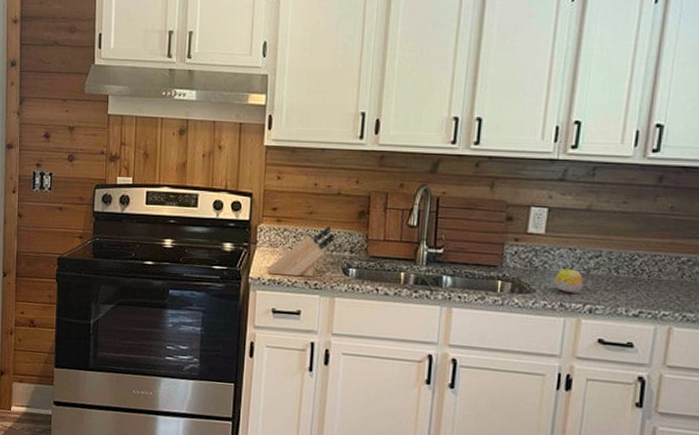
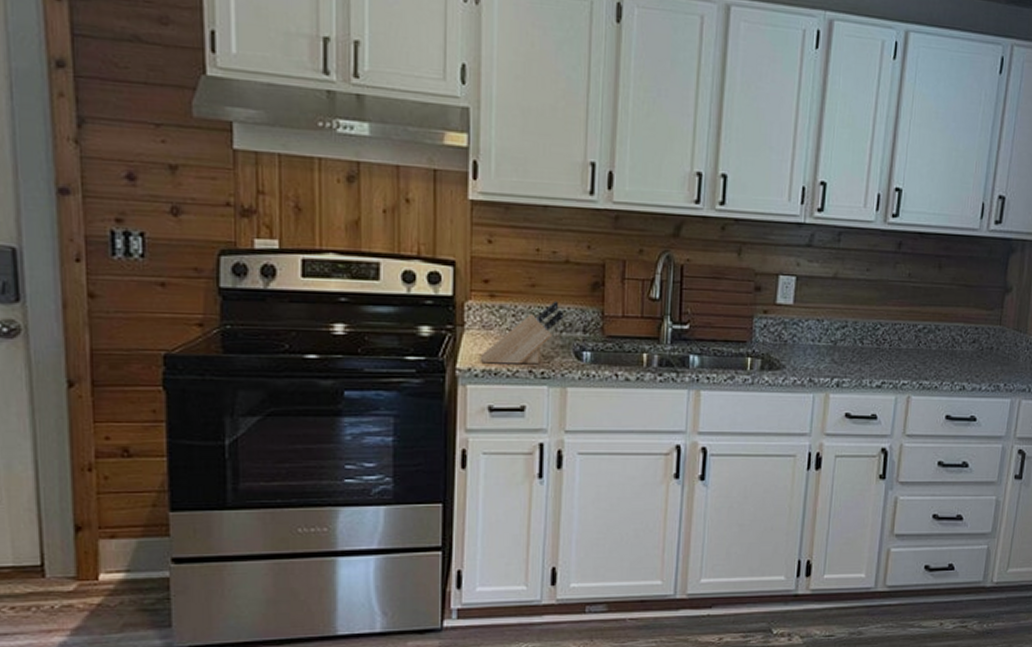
fruit: present [552,269,583,293] -> none [801,341,831,367]

